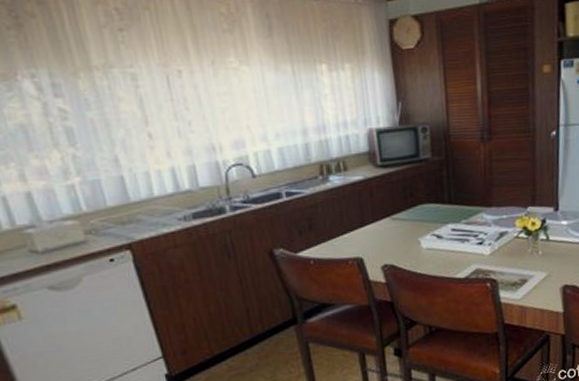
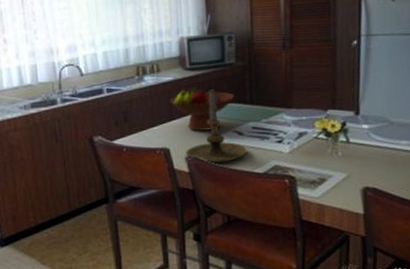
fruit bowl: none [360,187,432,237] -> present [170,87,235,131]
candle holder: none [381,189,447,271] -> present [186,89,247,163]

